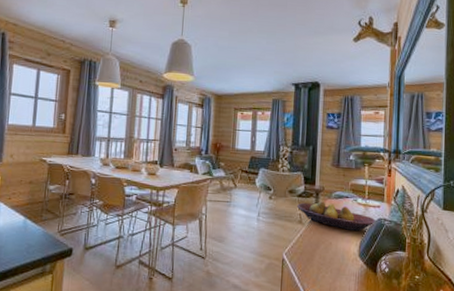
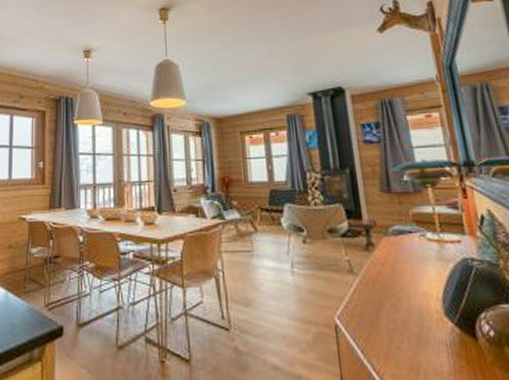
fruit bowl: present [296,201,376,232] -> none [341,240,459,280]

